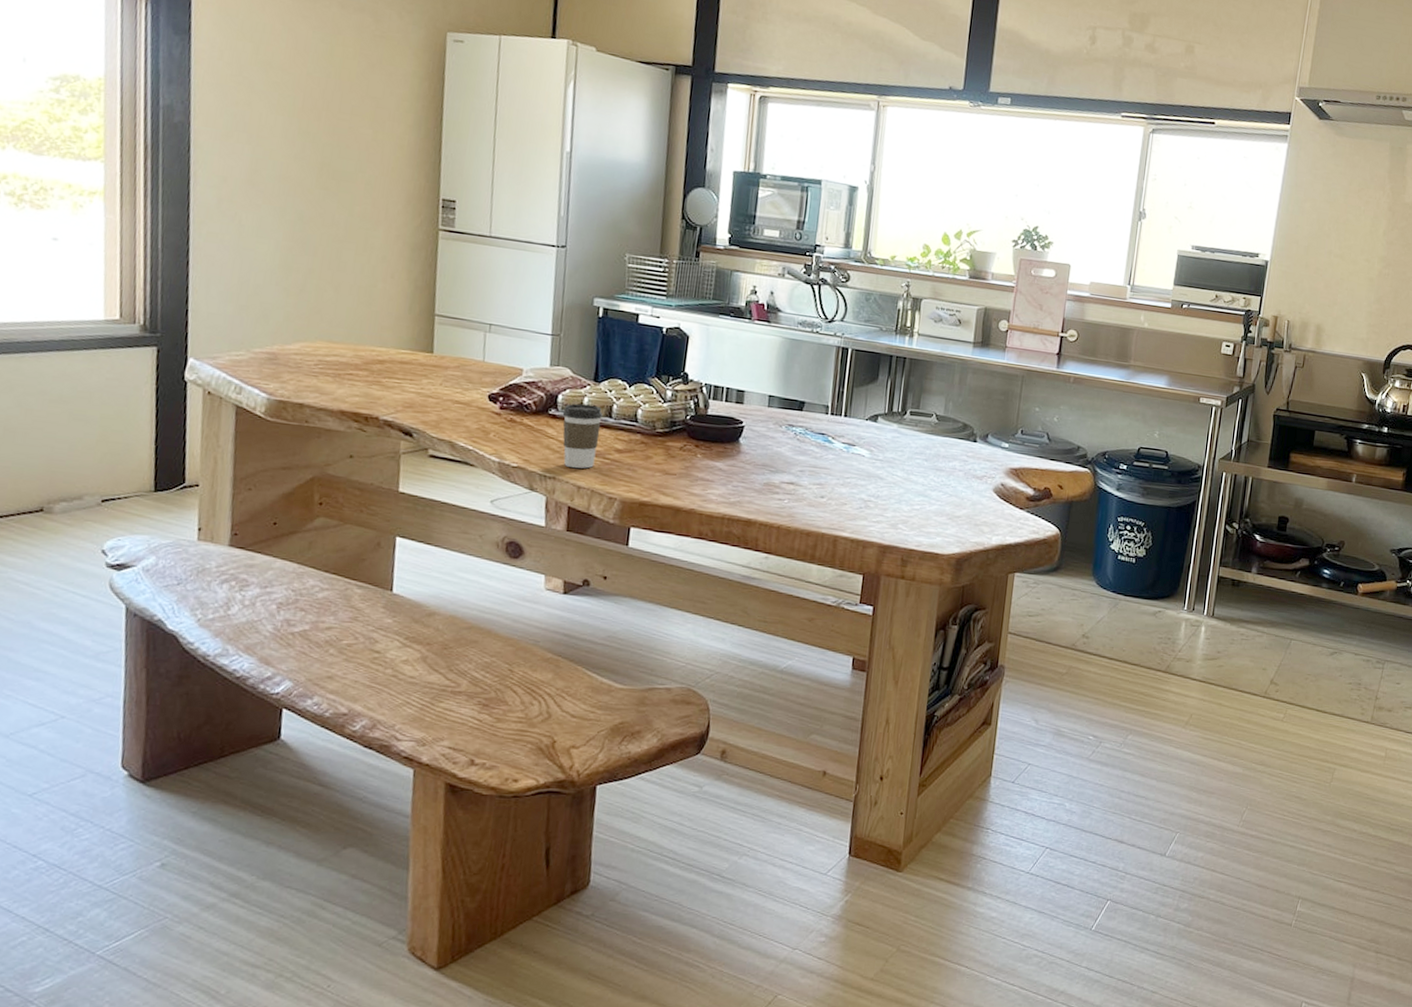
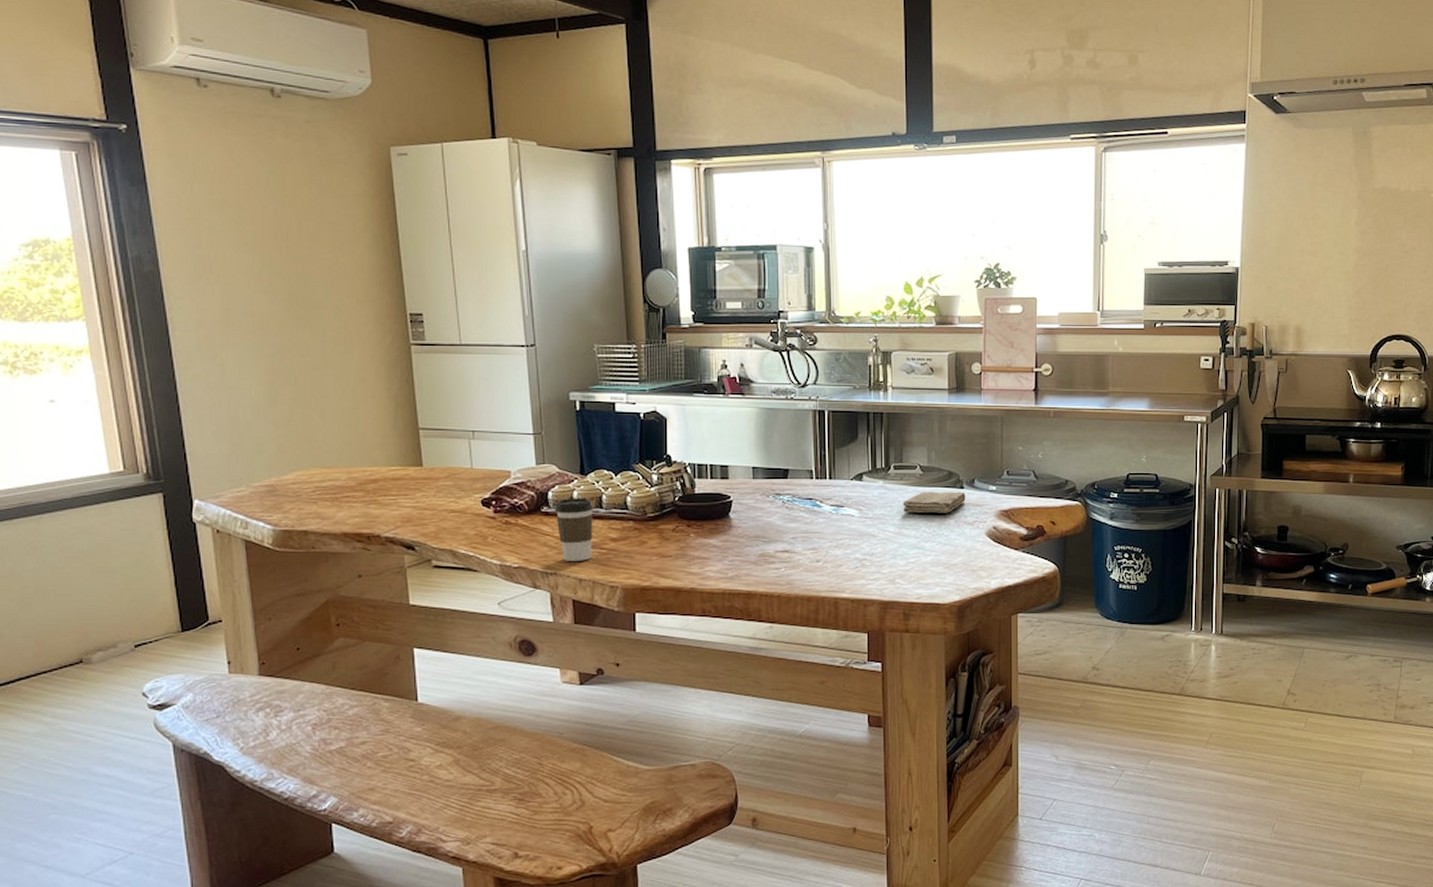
washcloth: none [914,440,978,465] -> present [903,491,966,514]

